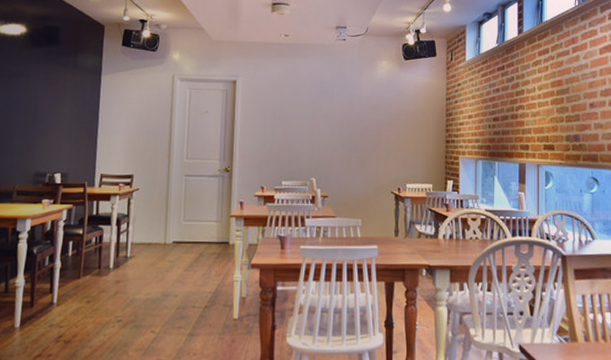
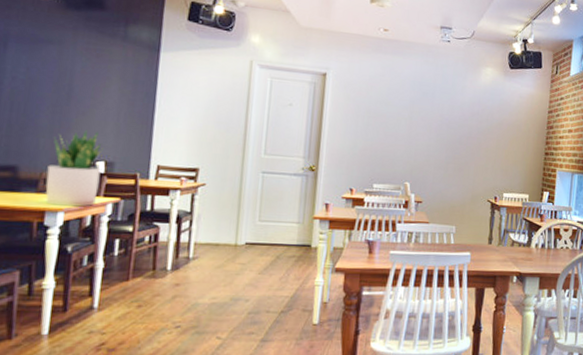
planter: none [17,146,60,214] -> present [45,129,103,207]

